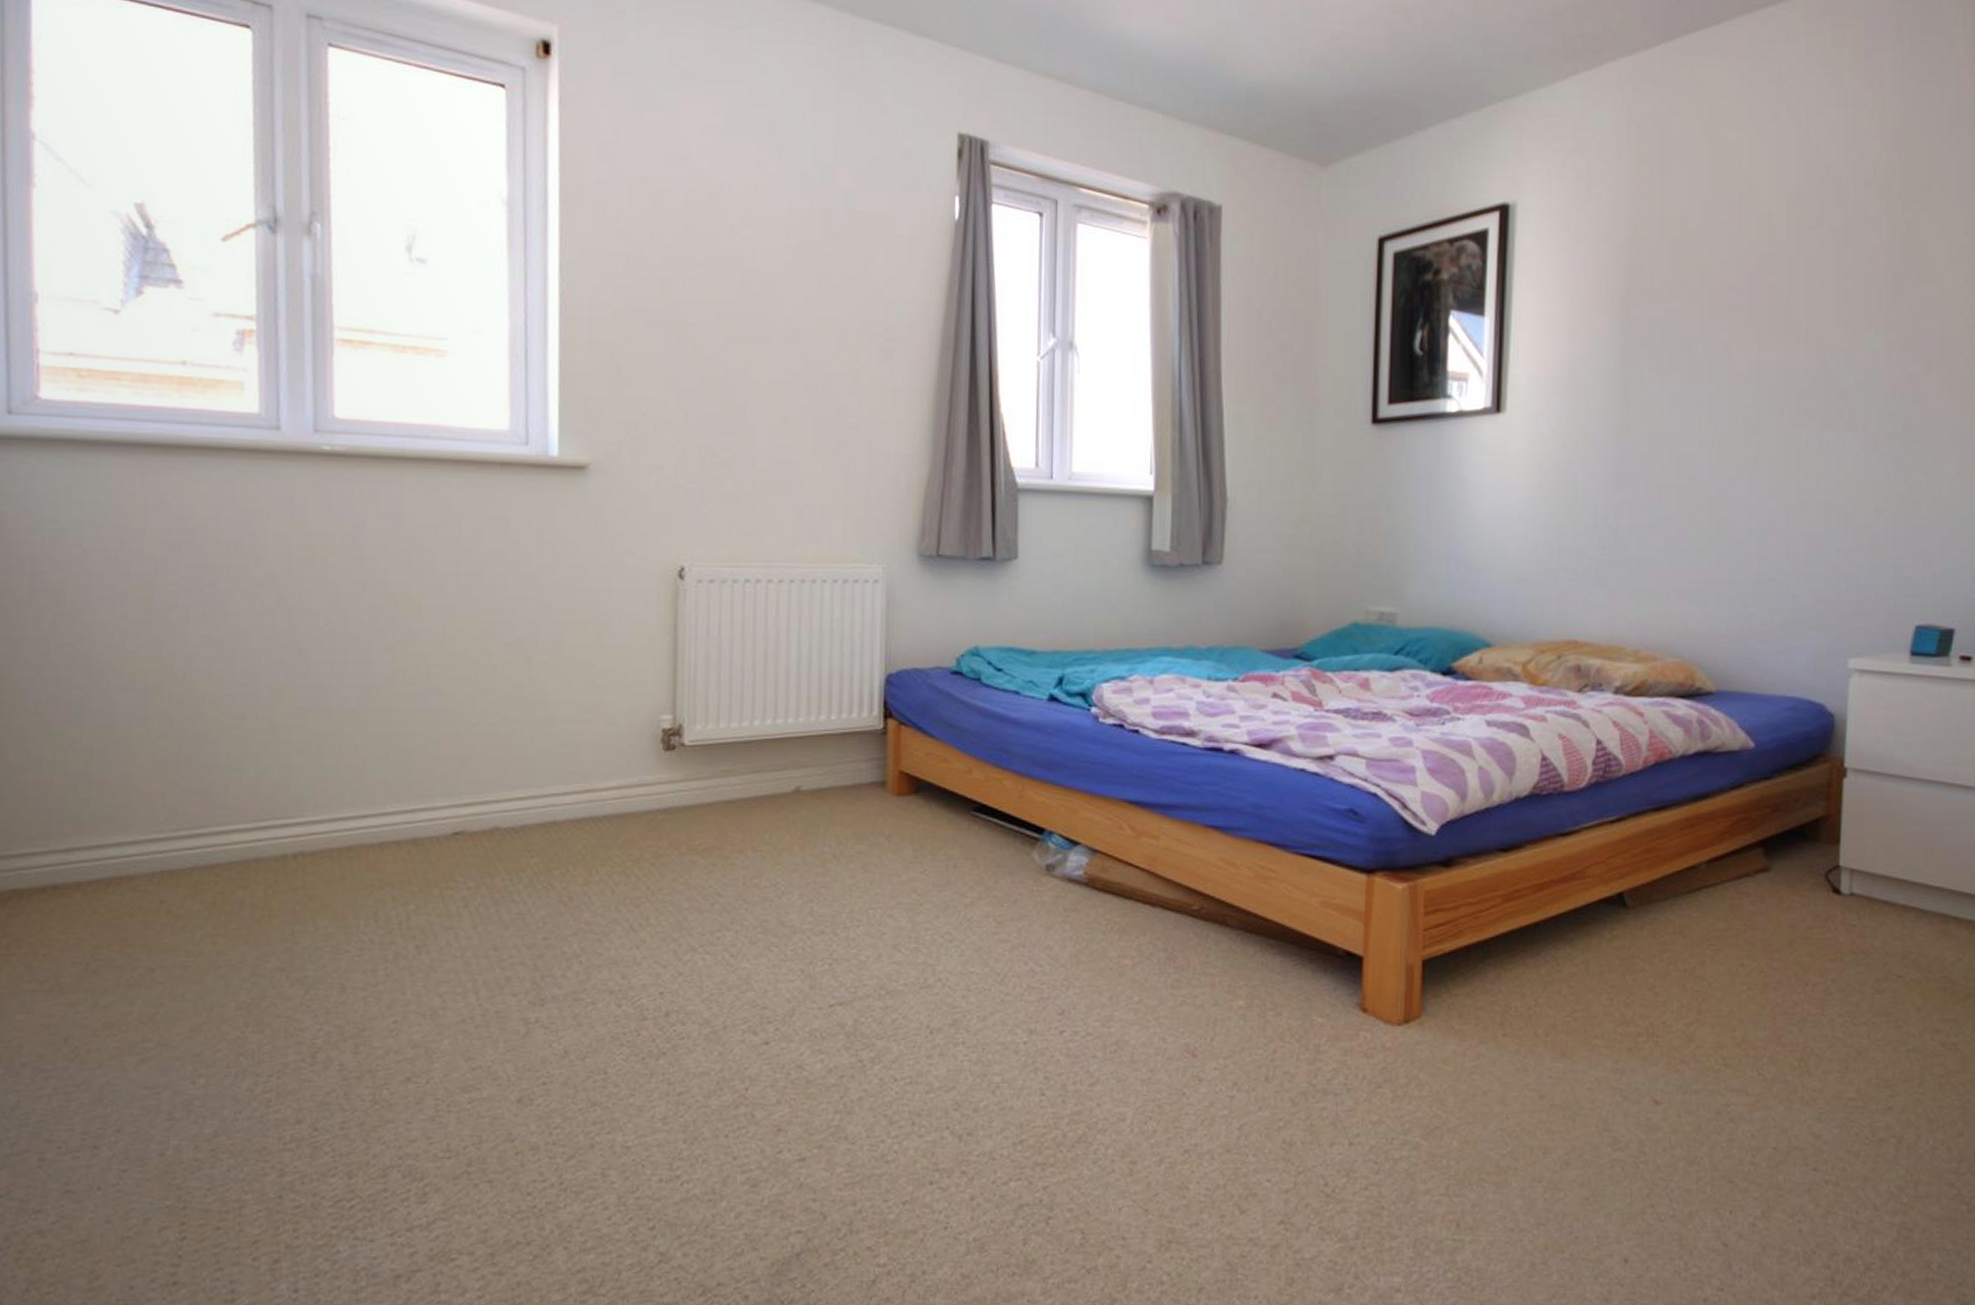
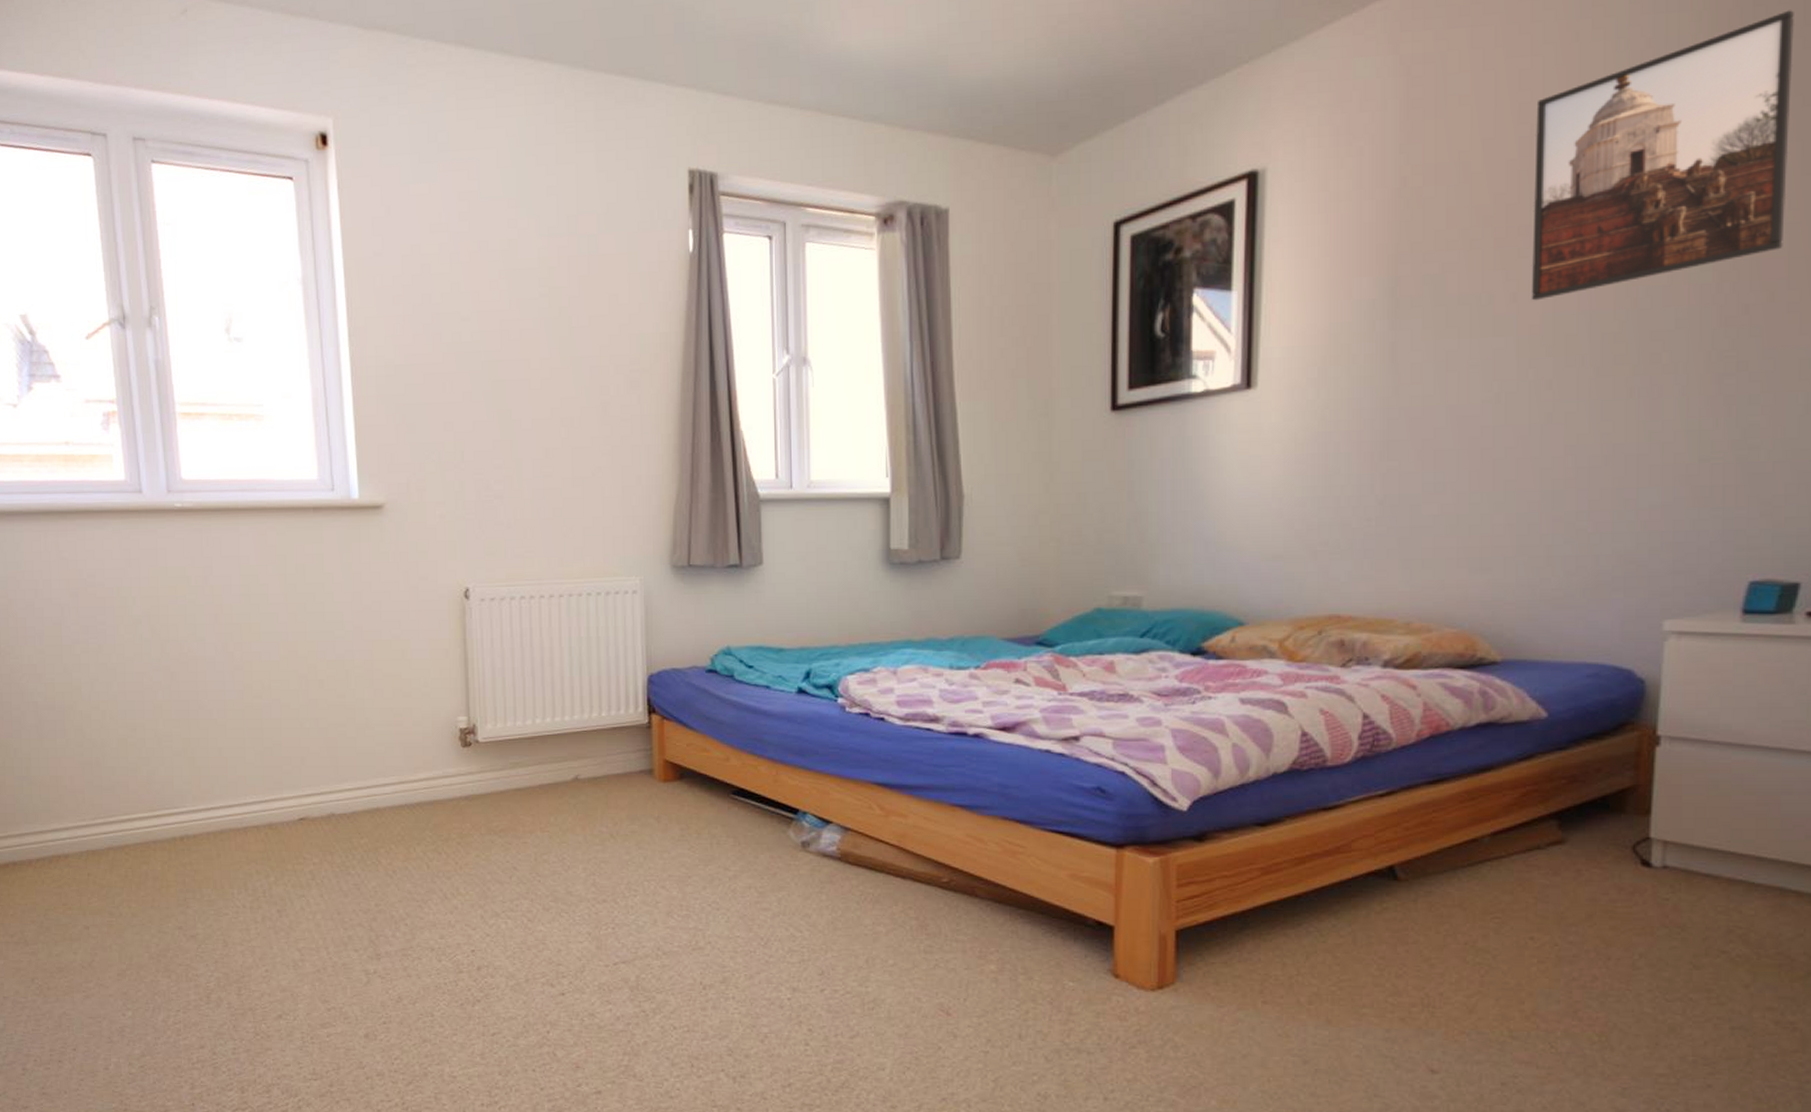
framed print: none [1741,119,1942,353] -> present [1532,10,1794,301]

